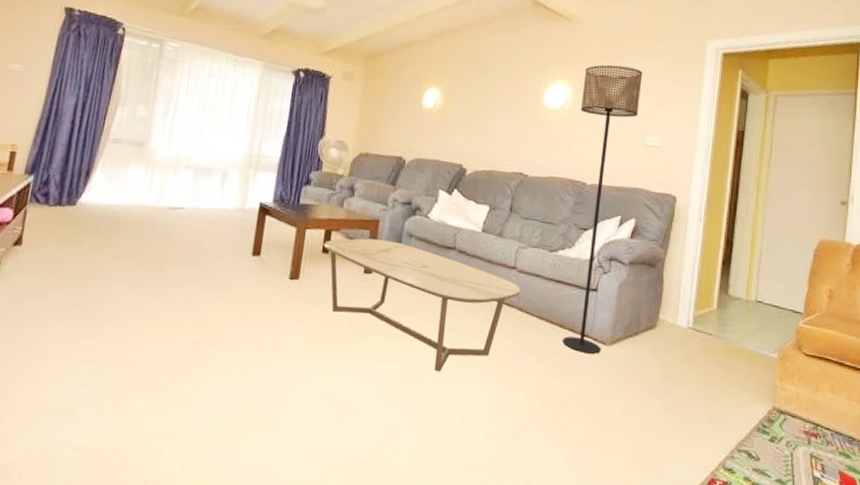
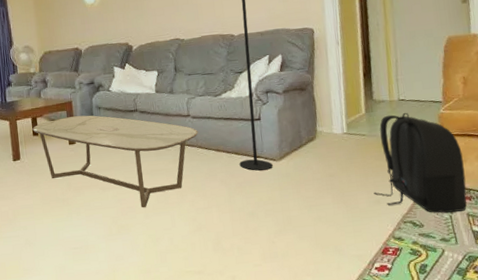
backpack: none [710,316,816,450] -> present [373,112,467,213]

